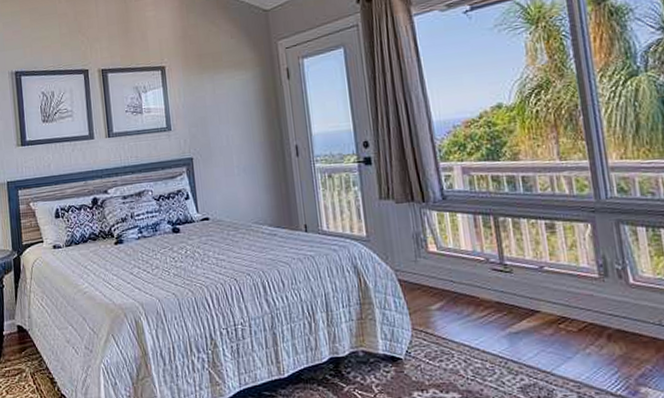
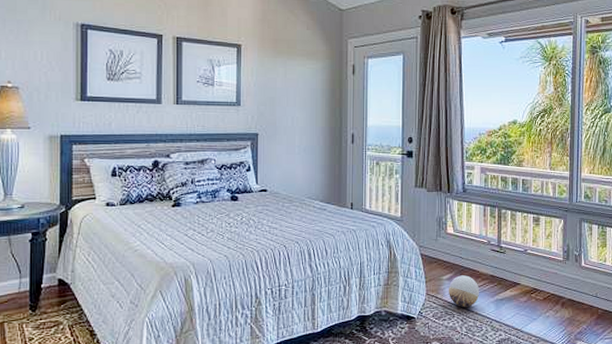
ball: none [440,303,485,344] -> present [448,275,480,307]

